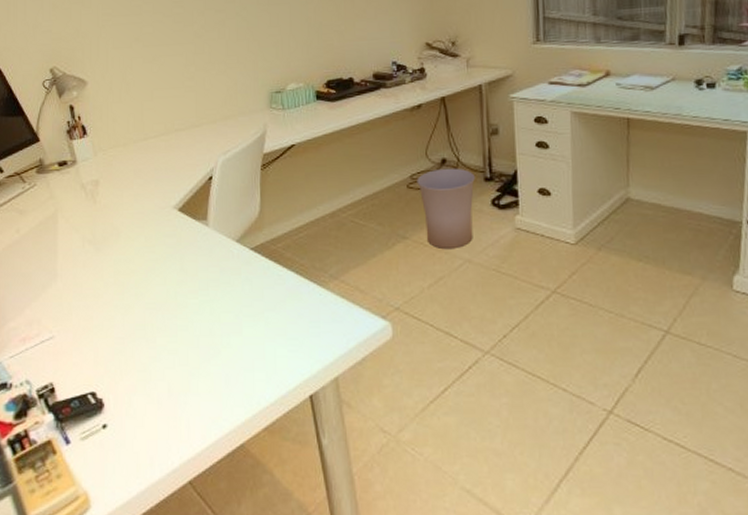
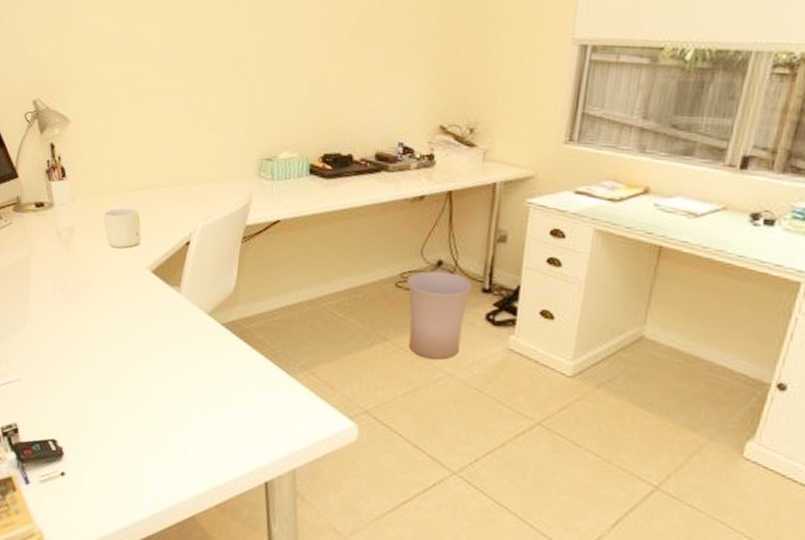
mug: none [126,154,165,193] -> present [103,207,142,249]

